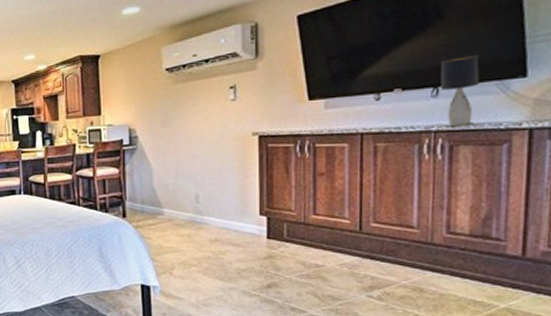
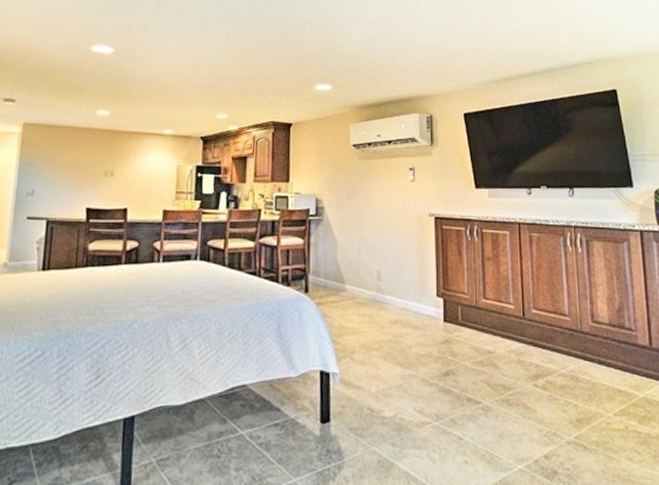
table lamp: present [440,54,480,129] -> none [572,164,602,226]

